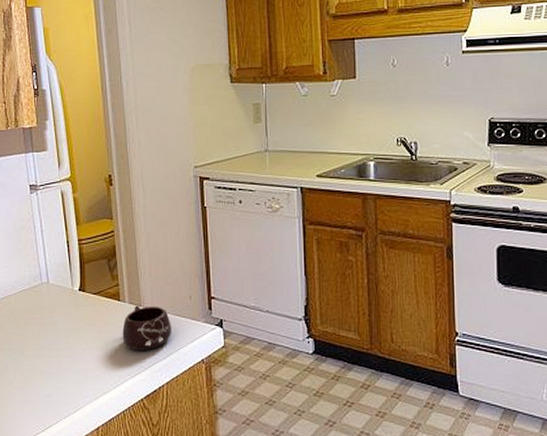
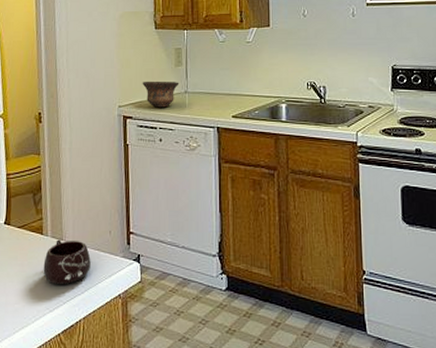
bowl: none [219,139,259,168] -> present [142,81,179,108]

